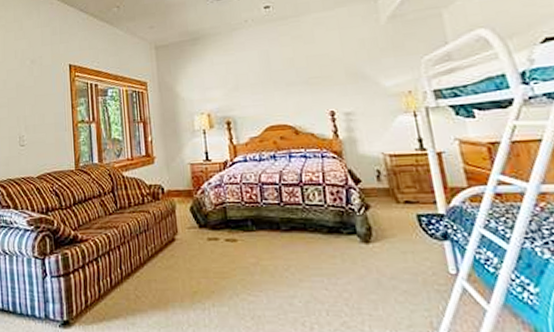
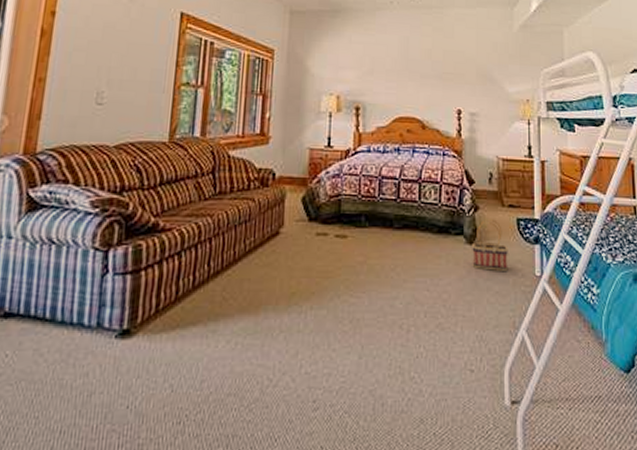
basket: none [368,217,415,269] -> present [472,219,508,271]

